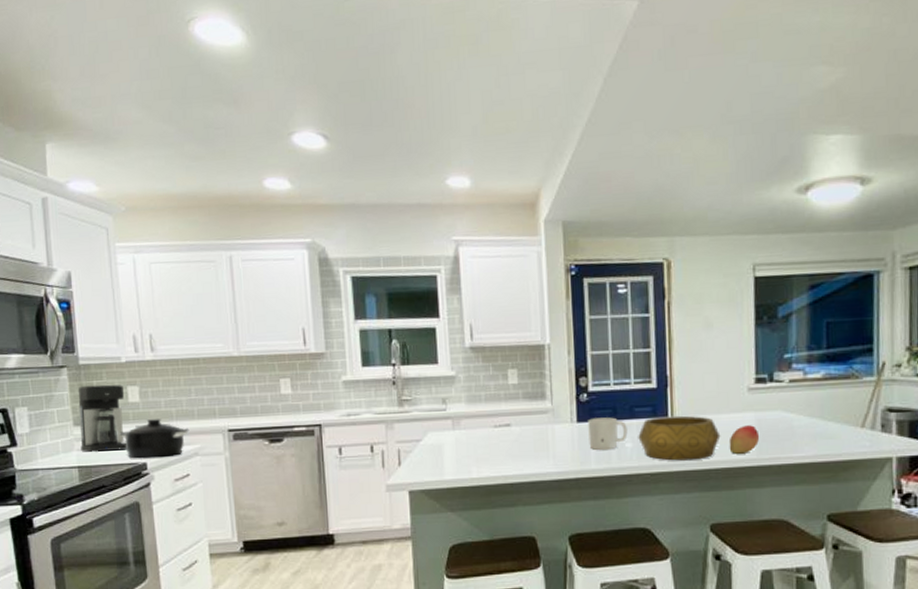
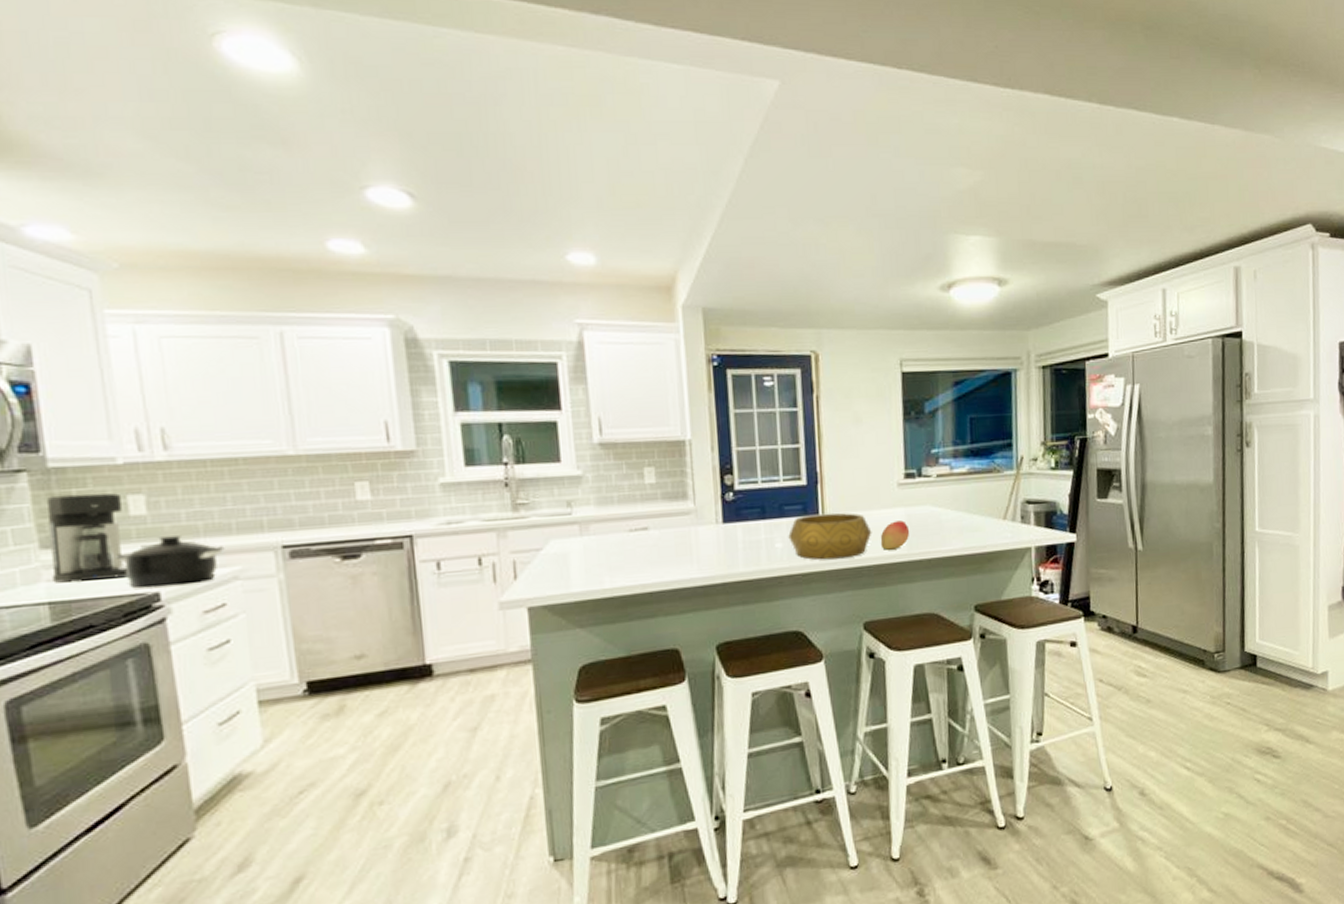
mug: present [588,417,628,451] -> none [735,516,778,553]

